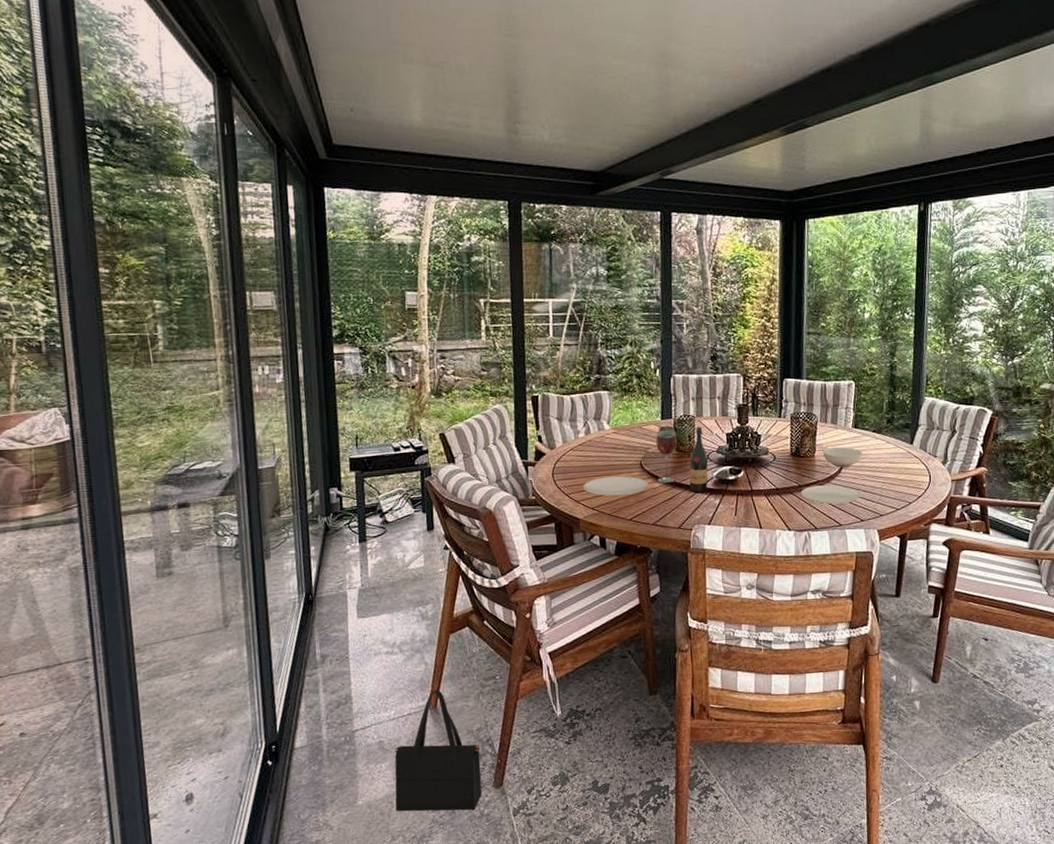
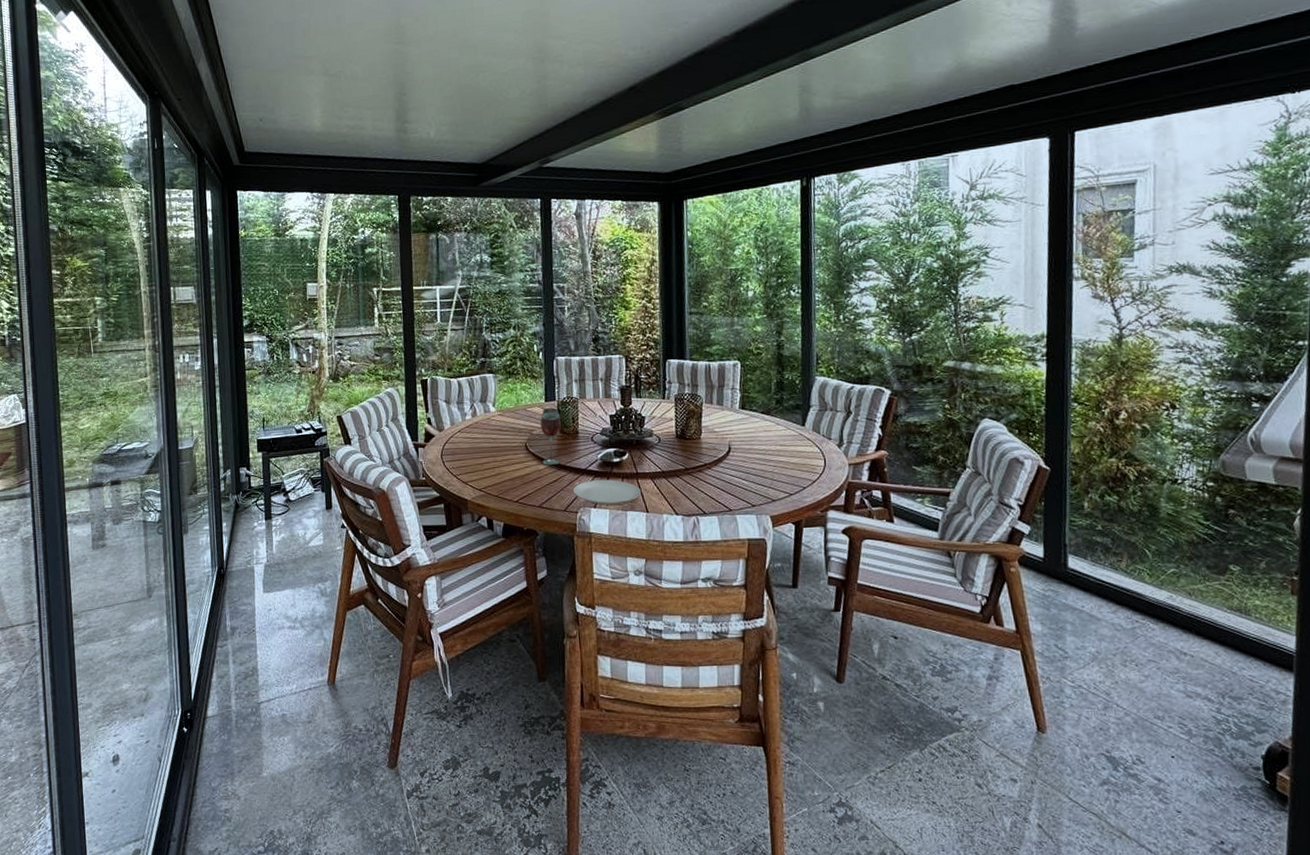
tote bag: present [394,689,482,812] -> none [296,665,377,789]
plate: present [583,476,648,496] -> none [471,457,534,478]
plate: none [687,496,756,522] -> present [572,479,642,505]
wine bottle: present [689,426,709,493] -> none [573,408,593,475]
plate: present [801,485,859,505] -> none [687,468,750,489]
bowl: present [822,447,863,468] -> none [709,429,752,450]

